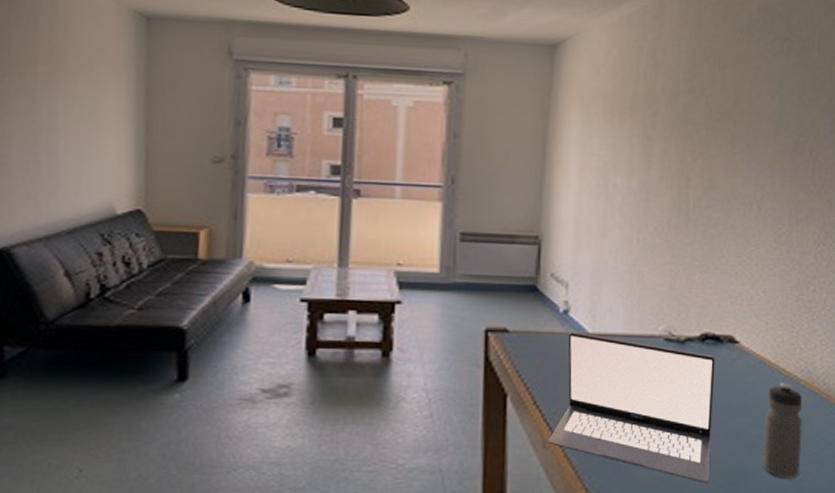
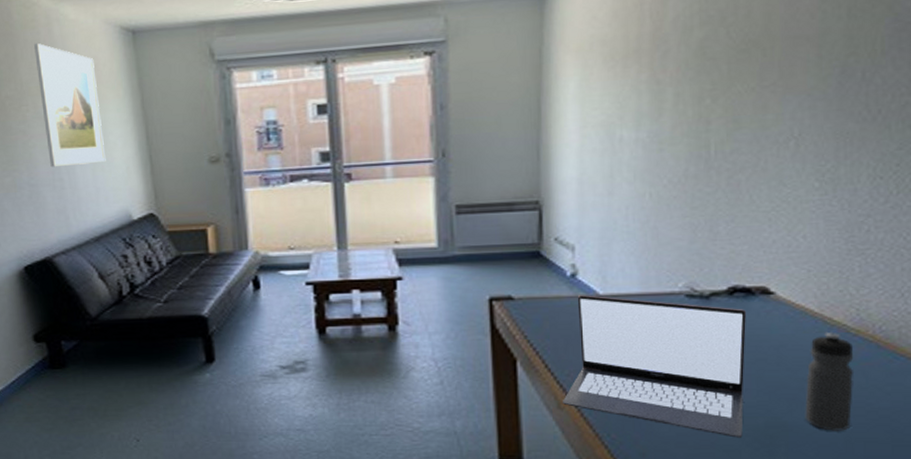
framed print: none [27,12,99,149] -> present [34,42,106,168]

